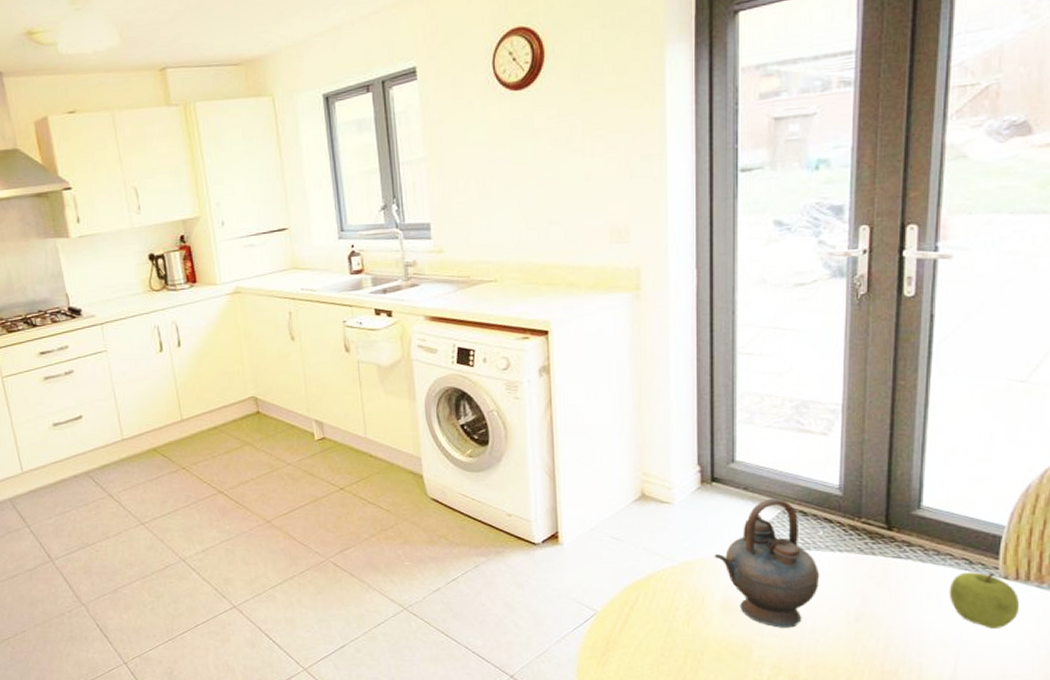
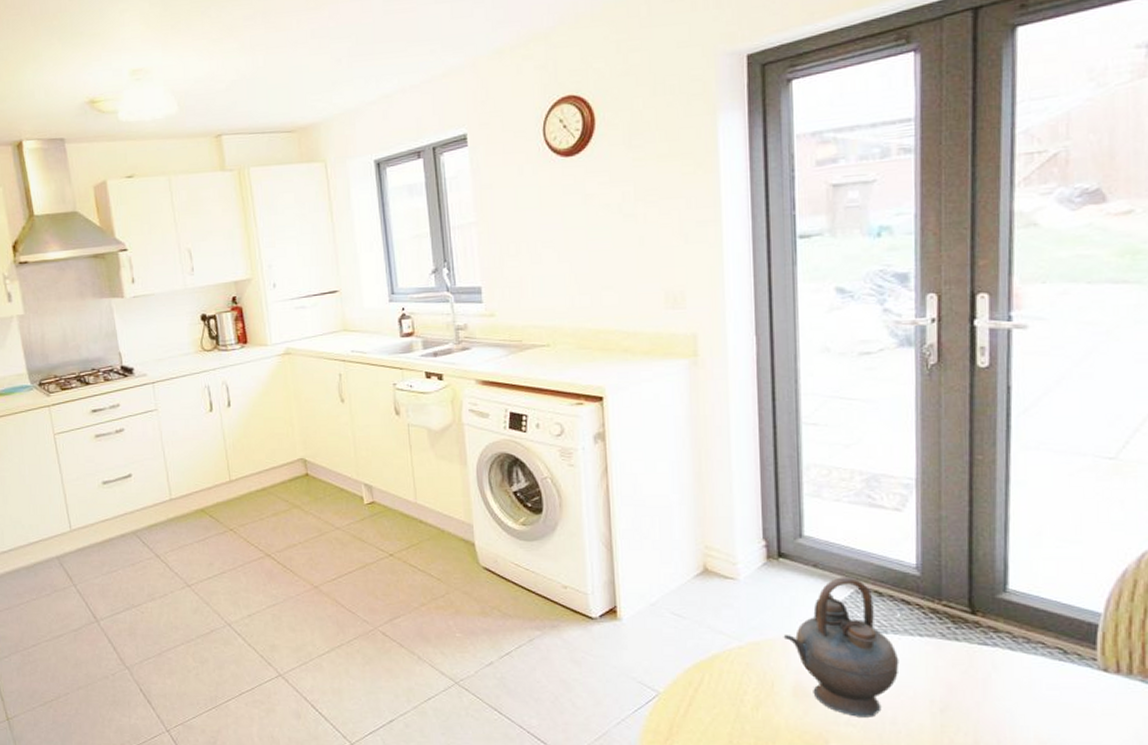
fruit: present [948,572,1020,628] -> none [1042,663,1123,726]

